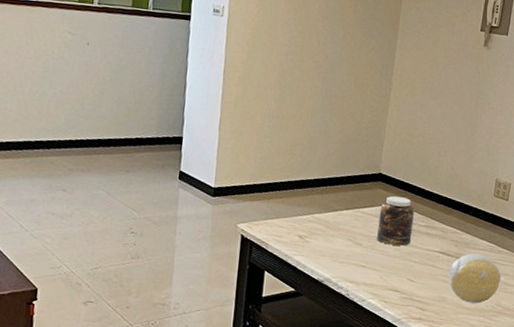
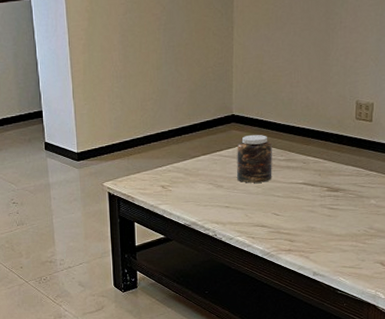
decorative ball: present [448,253,501,304] -> none [315,180,372,230]

